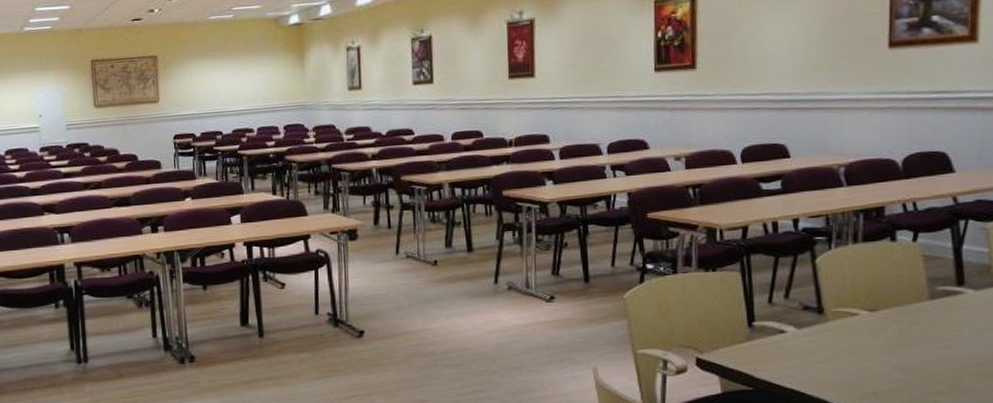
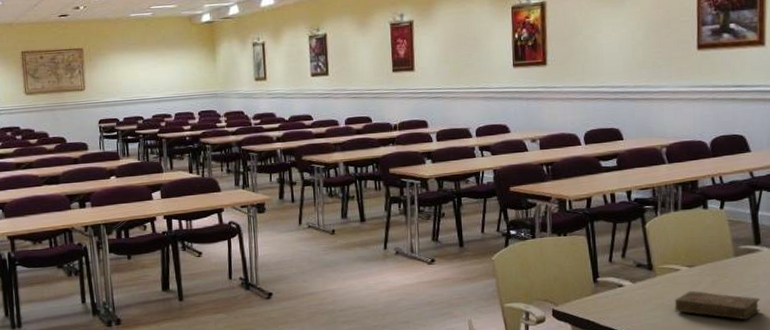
book: none [850,340,961,377] -> present [674,291,760,321]

